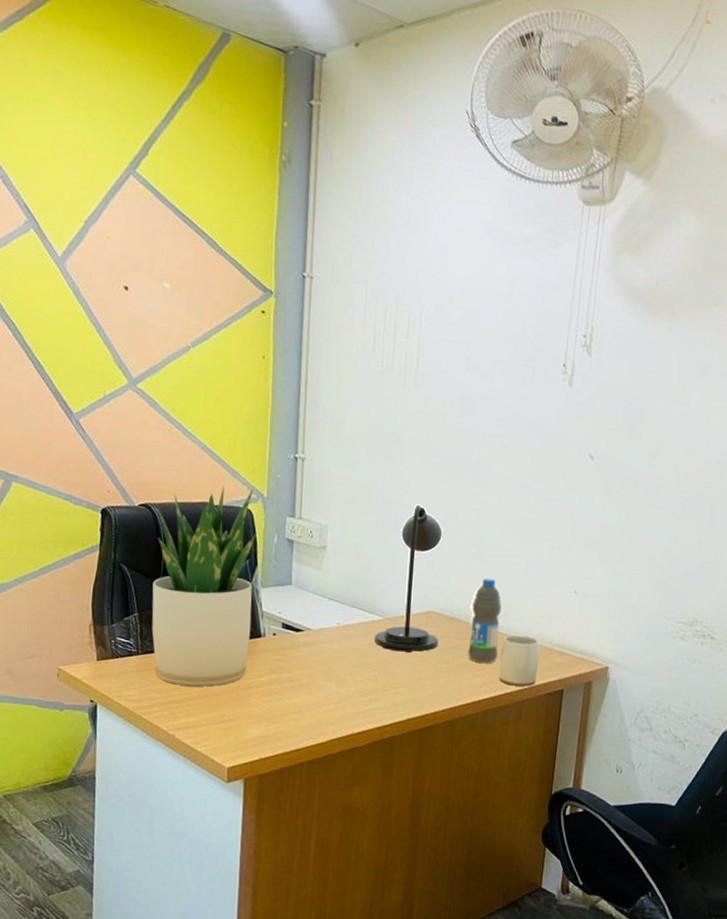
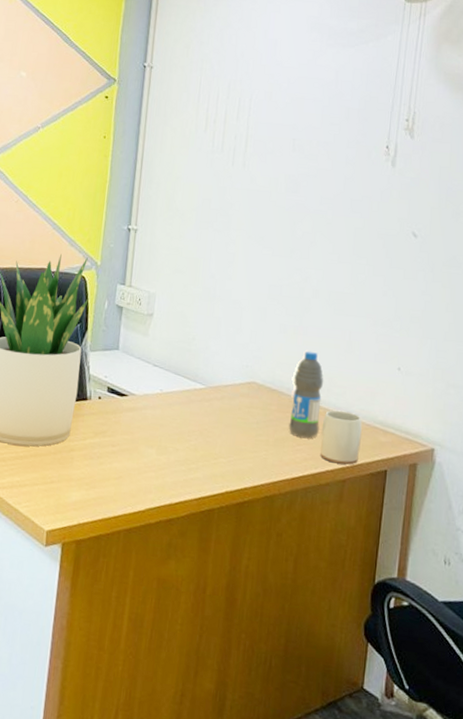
desk lamp: present [374,505,443,653] -> none [196,277,266,424]

